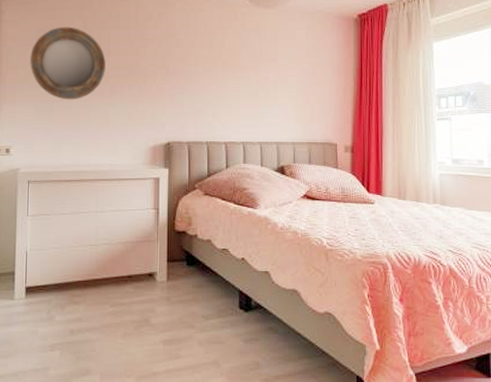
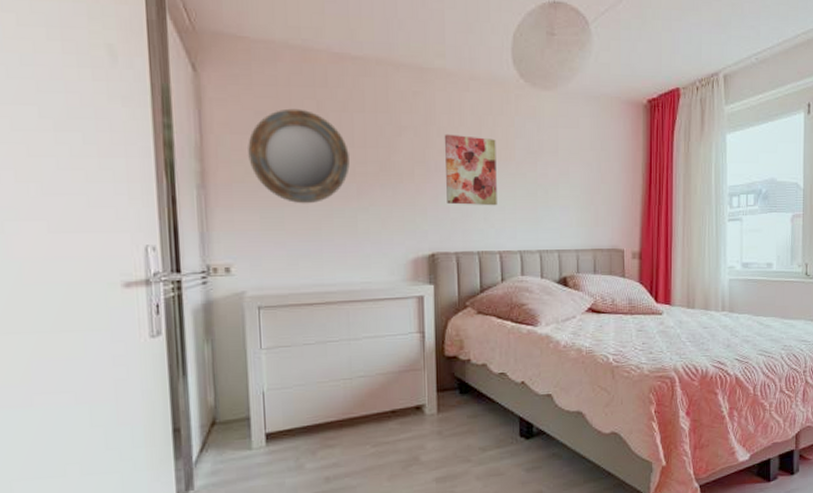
wall art: none [181,45,224,104] -> present [444,134,497,206]

